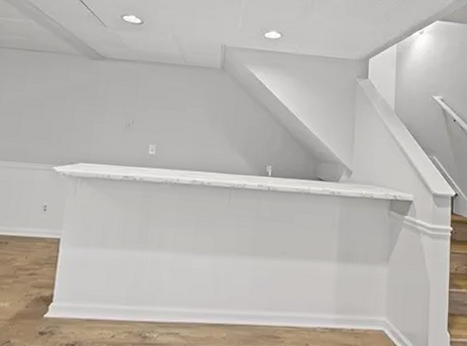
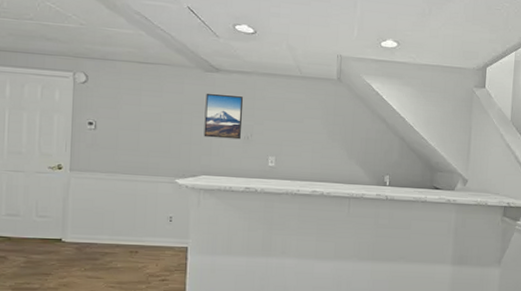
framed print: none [85,81,128,127] -> present [203,94,244,140]

